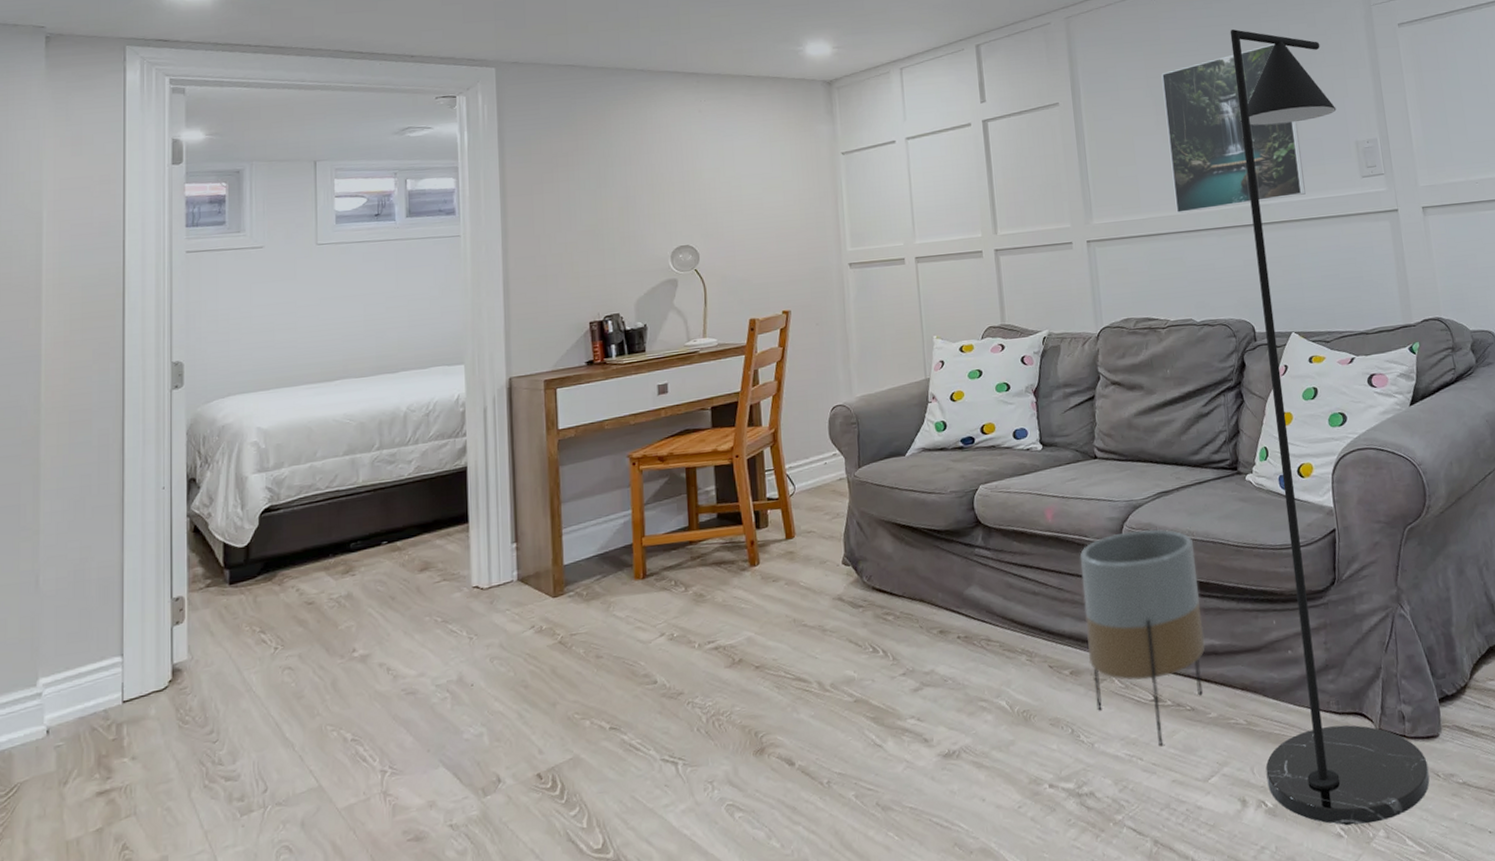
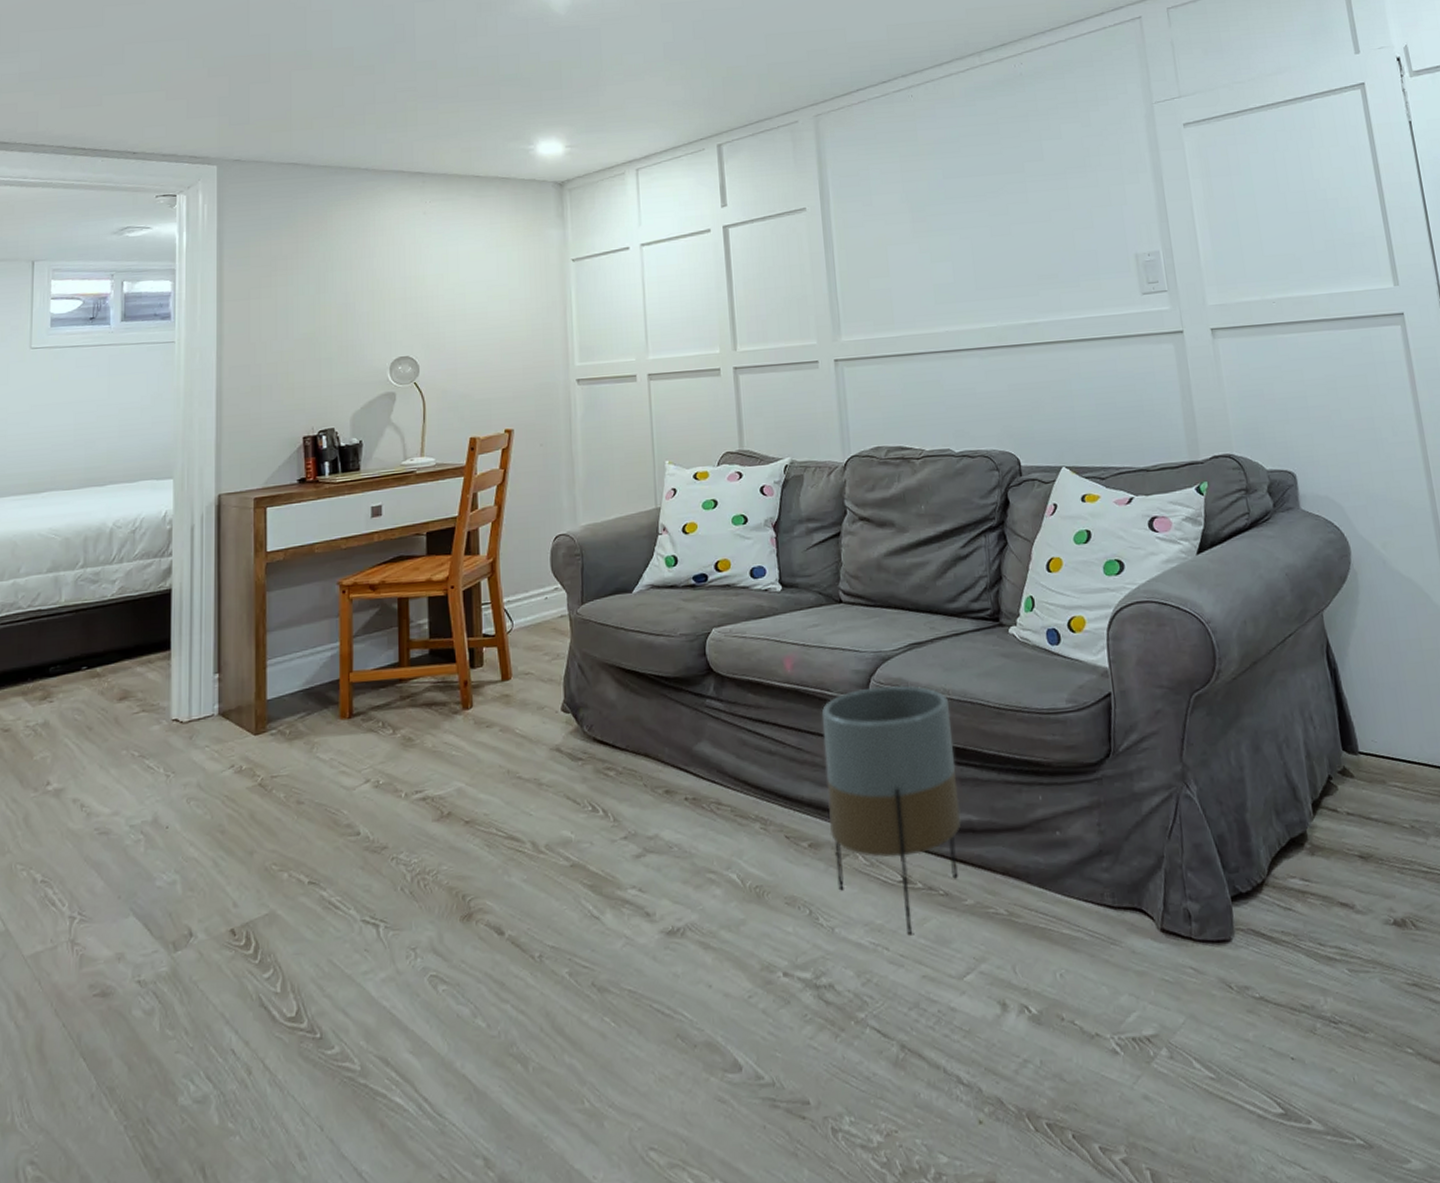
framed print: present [1161,43,1306,214] -> none [918,145,1078,332]
floor lamp: present [1230,29,1430,826] -> none [994,129,1221,1041]

